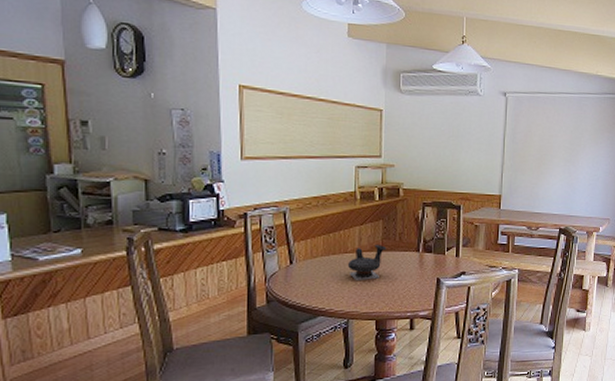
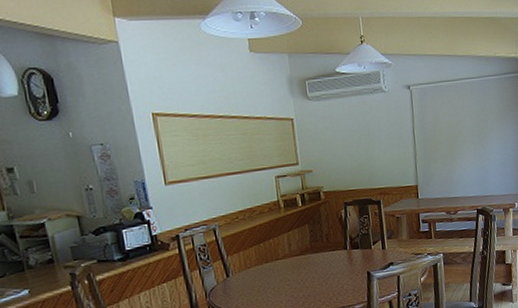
teapot: present [347,245,387,282] -> none [280,248,316,285]

